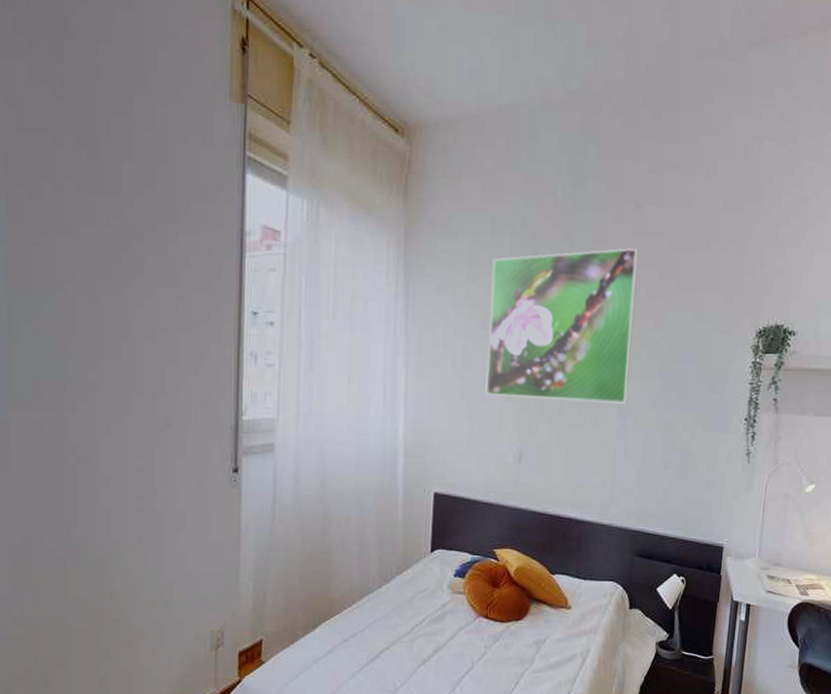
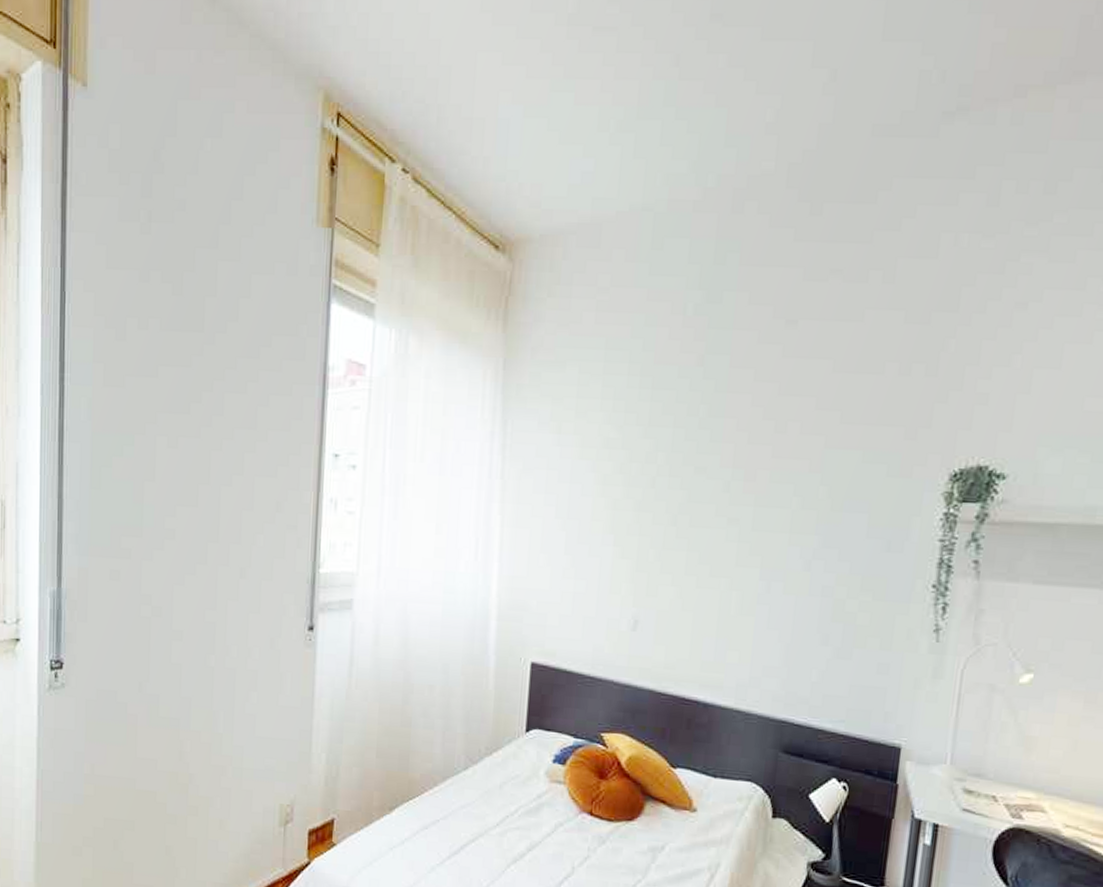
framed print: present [485,248,638,404] -> none [595,372,790,563]

